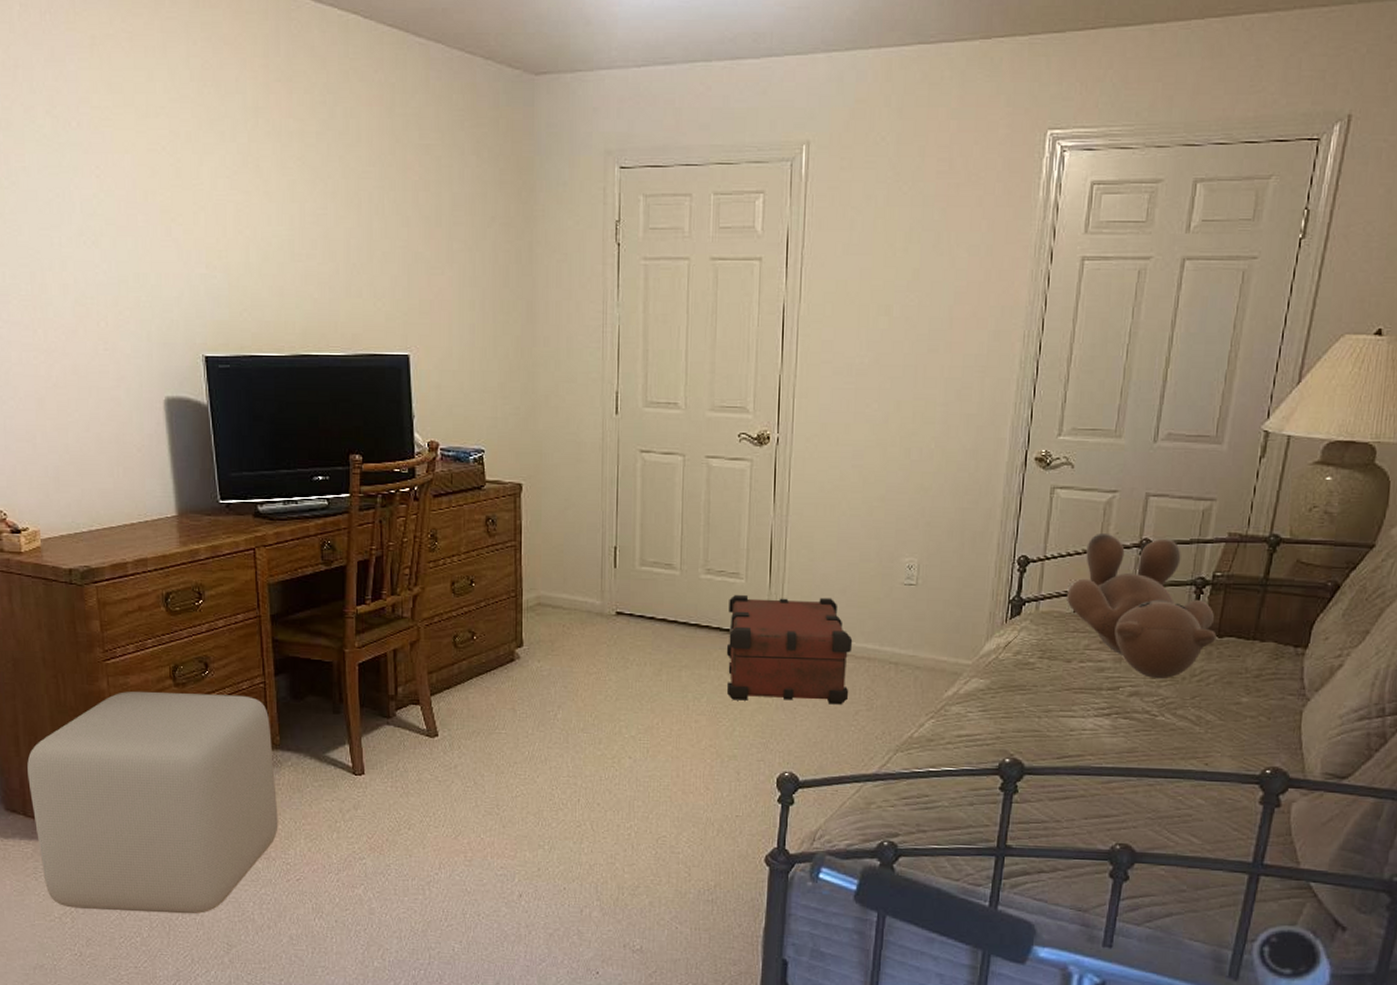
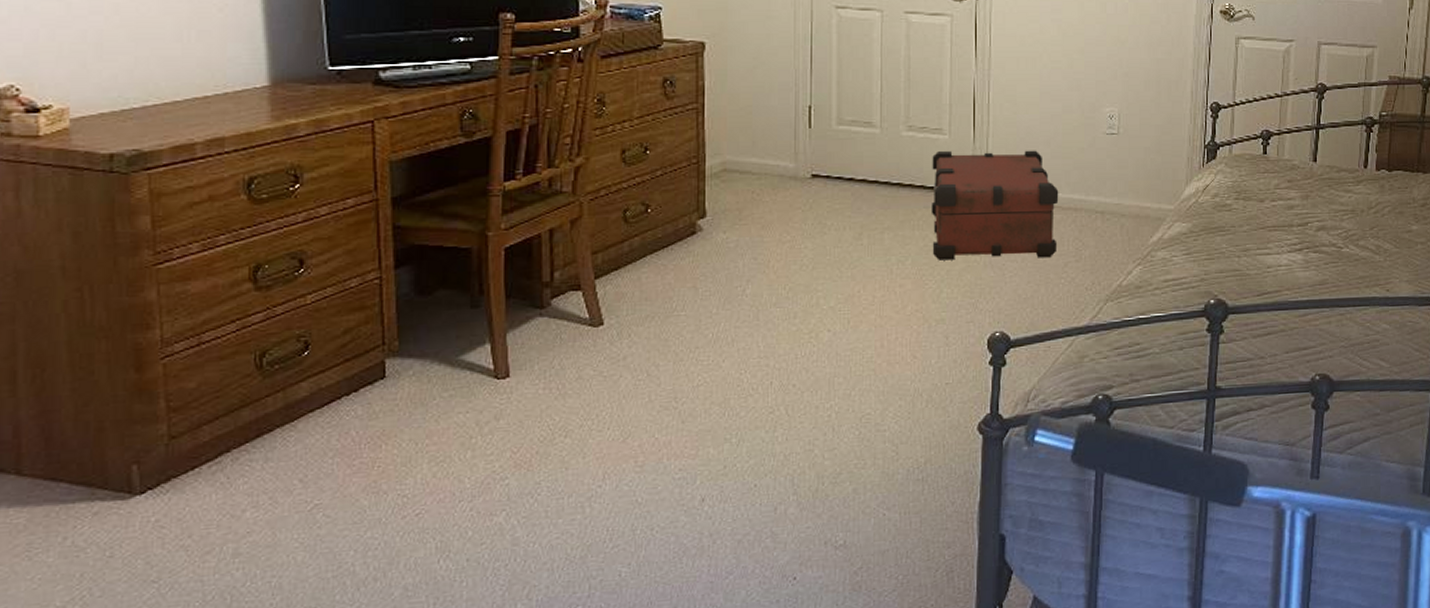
pouf: present [27,691,278,914] -> none [27,295,393,591]
teddy bear: present [1067,532,1217,680] -> none [1256,78,1387,213]

